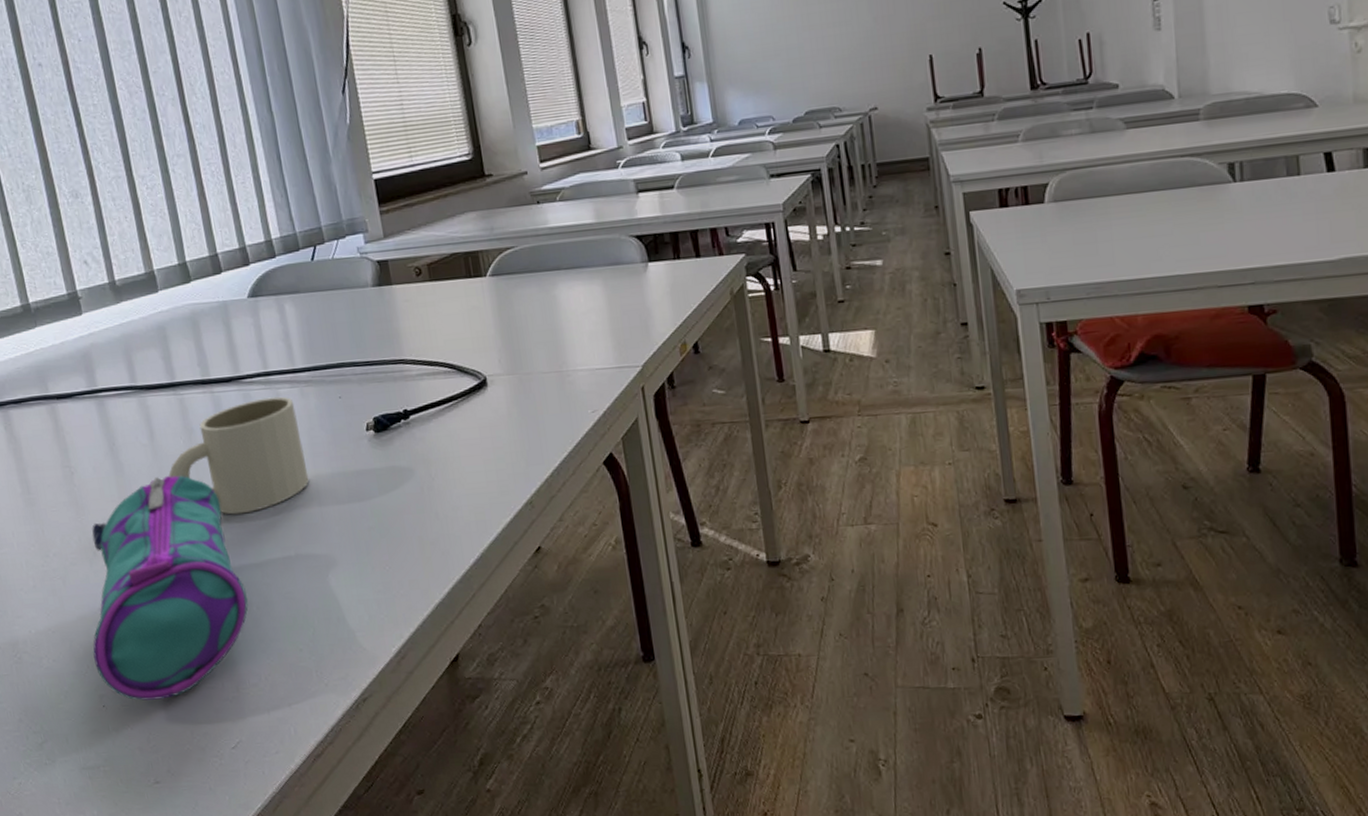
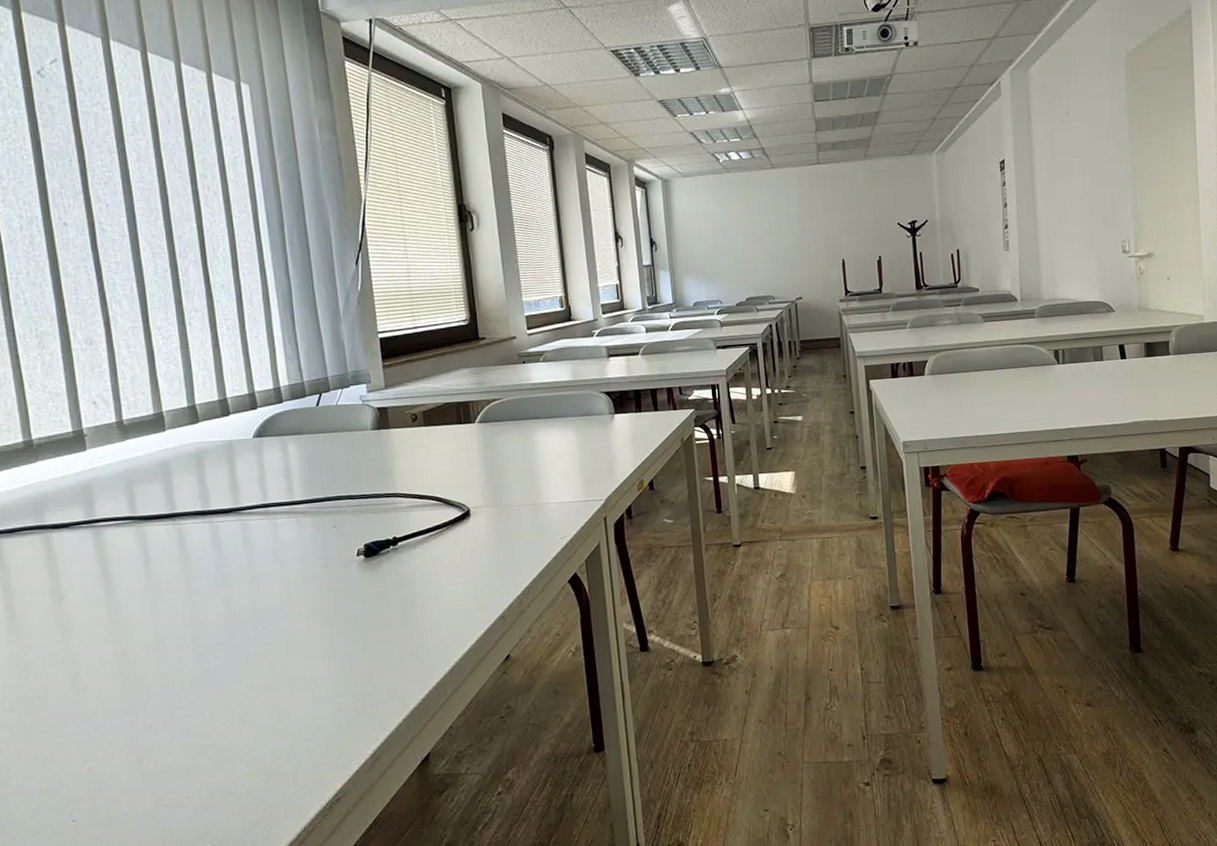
pencil case: present [91,475,249,701] -> none [67,598,231,813]
mug: present [168,396,309,515] -> none [161,525,300,634]

